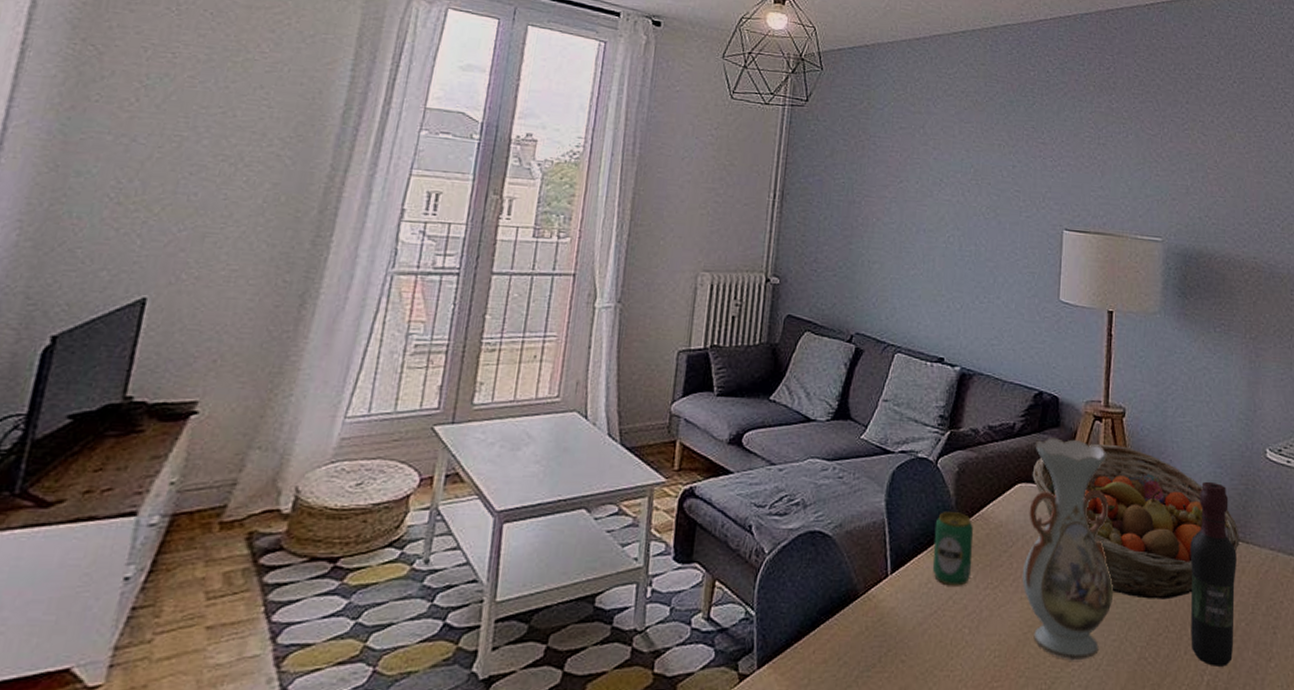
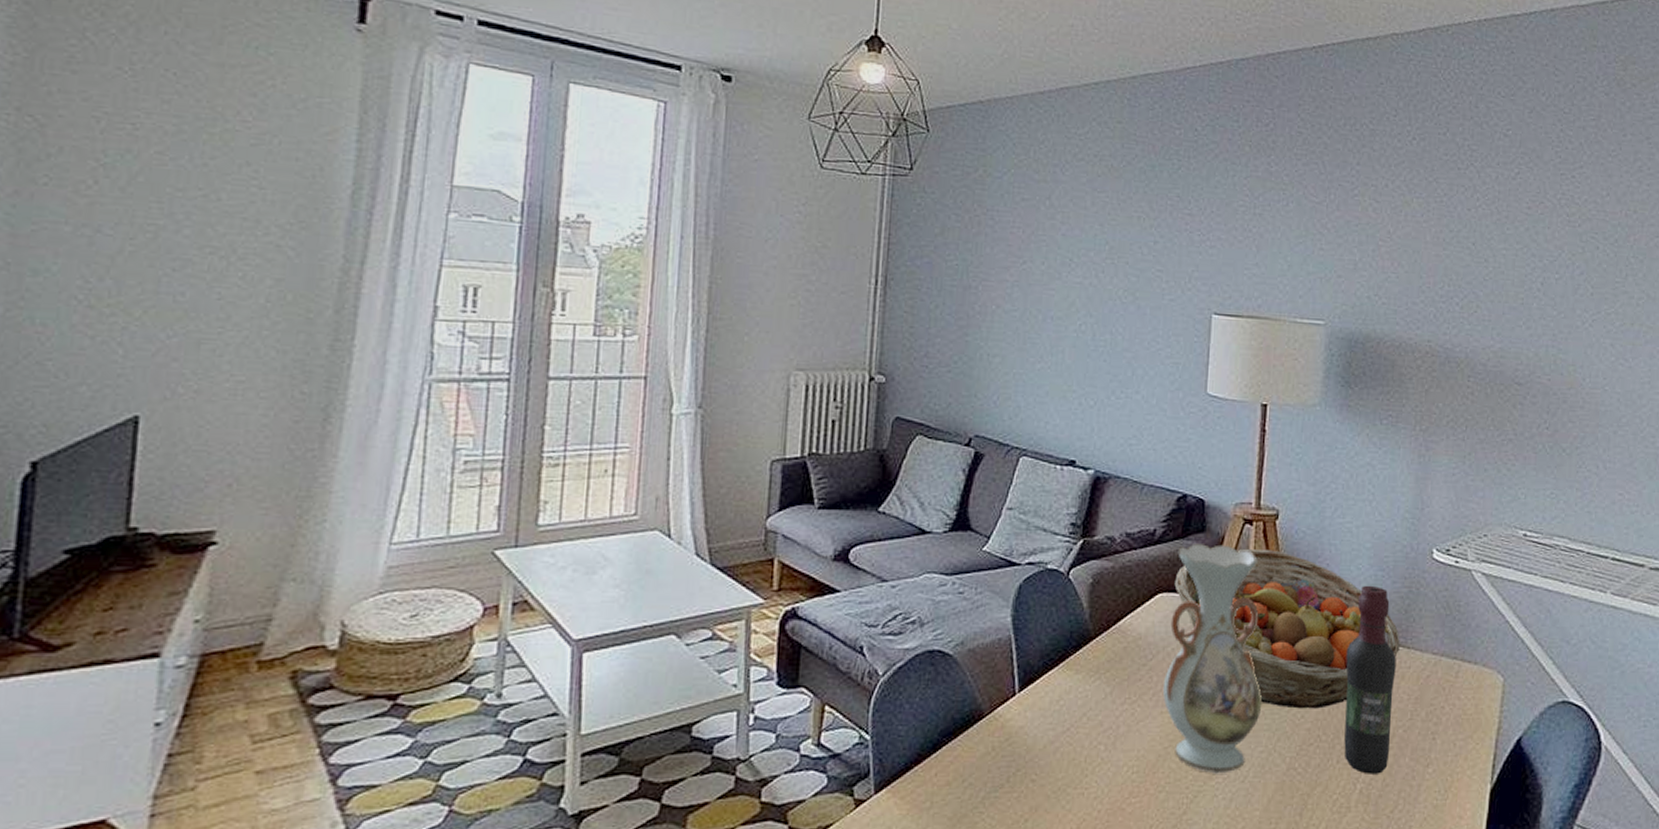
beverage can: present [932,512,974,586] -> none [1064,626,1110,702]

